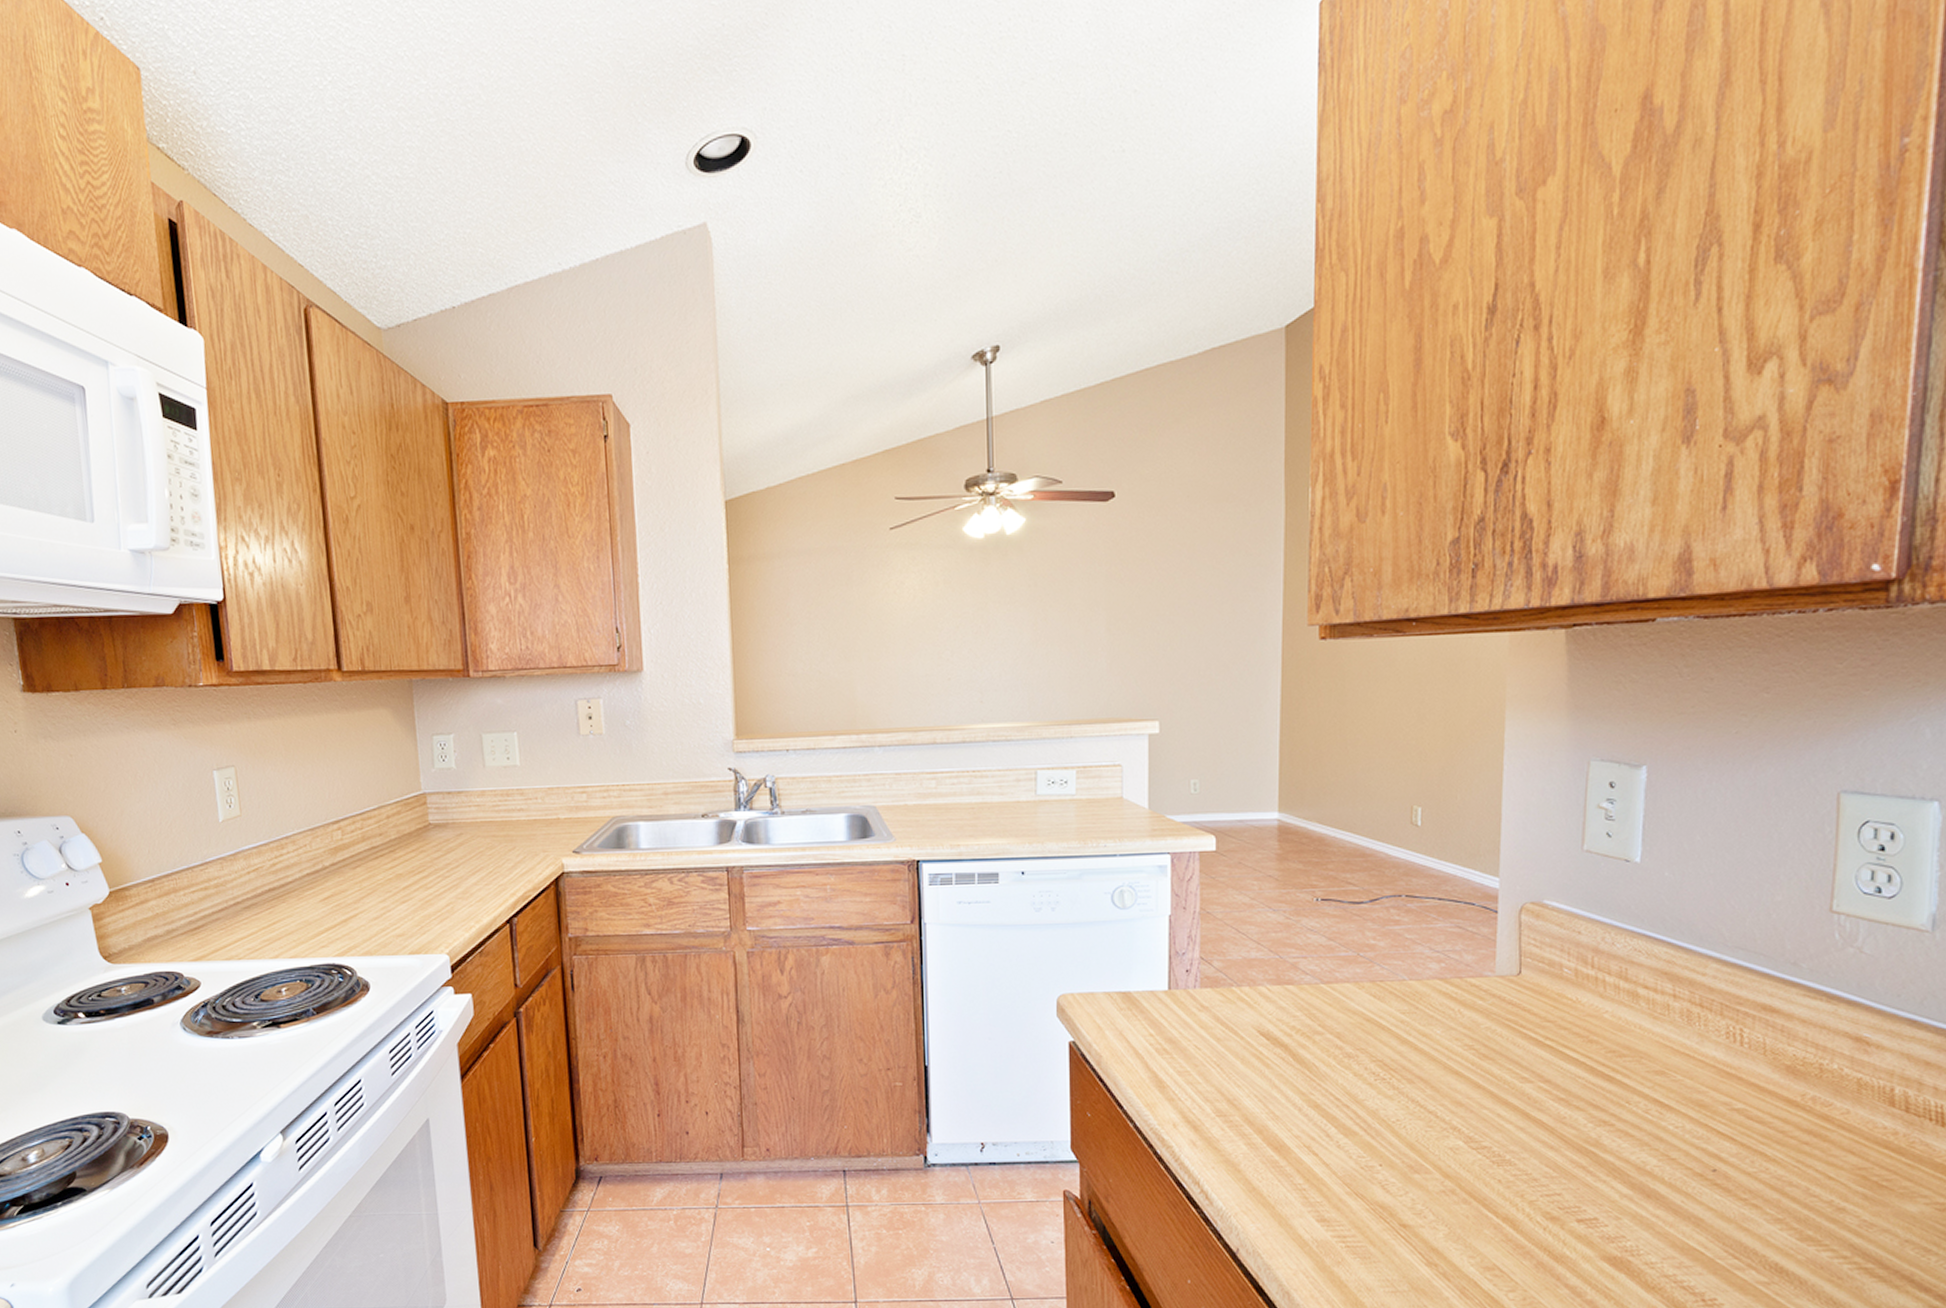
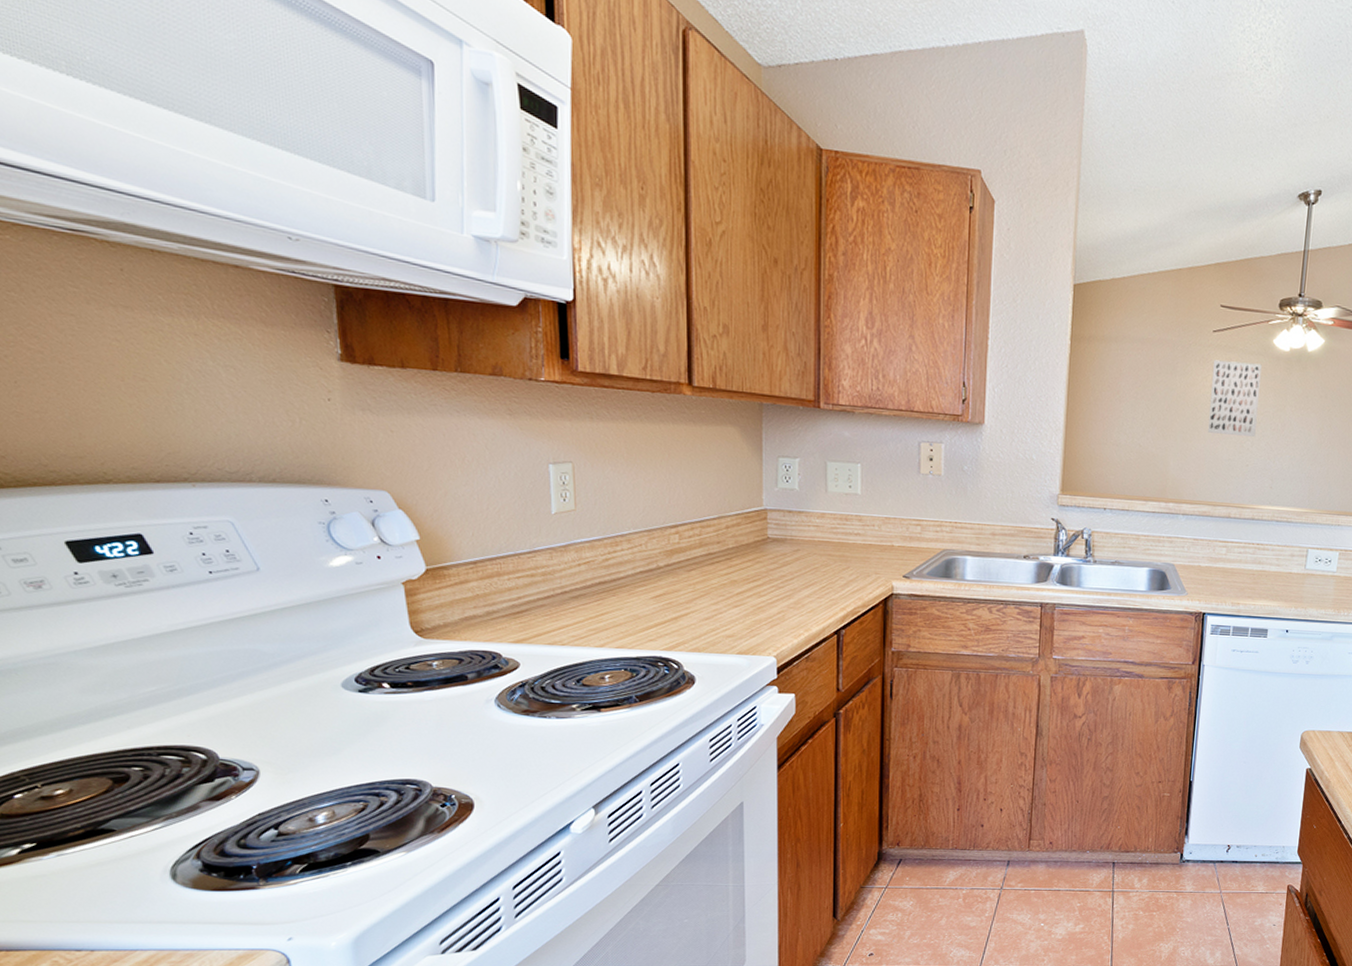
wall art: none [894,558,954,647] -> present [1208,360,1262,437]

